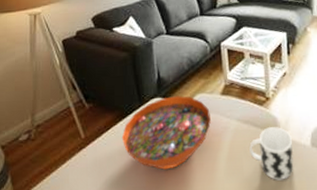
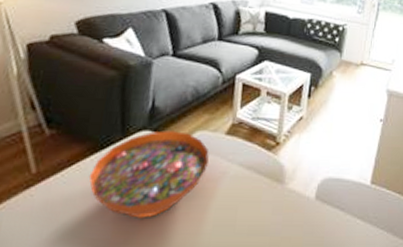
cup: present [249,127,294,180] -> none [247,175,297,235]

